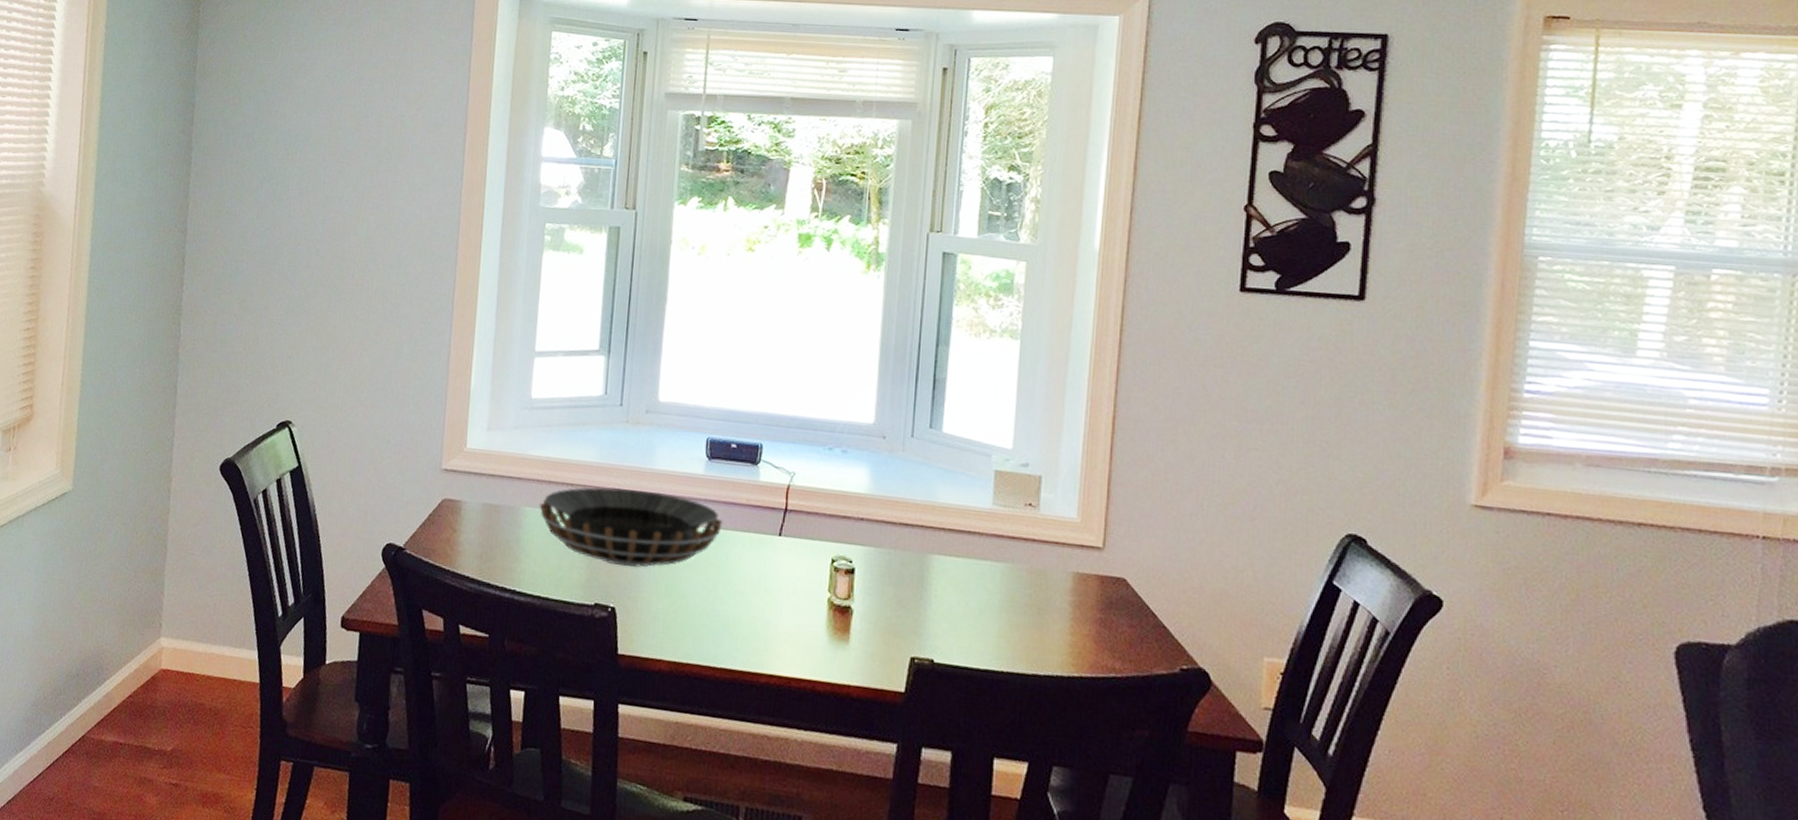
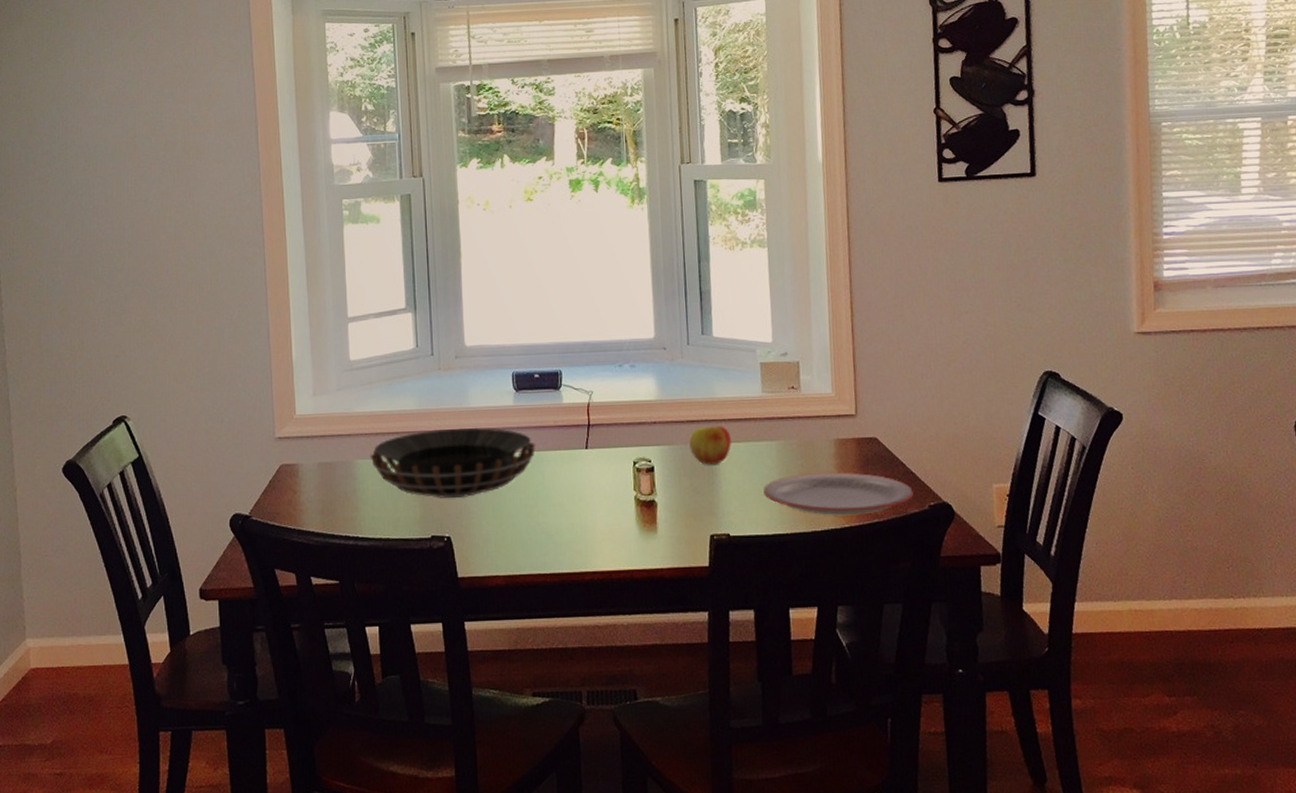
apple: none [899,532,949,578] -> present [689,426,731,465]
plate: none [980,605,1163,666] -> present [763,472,913,516]

